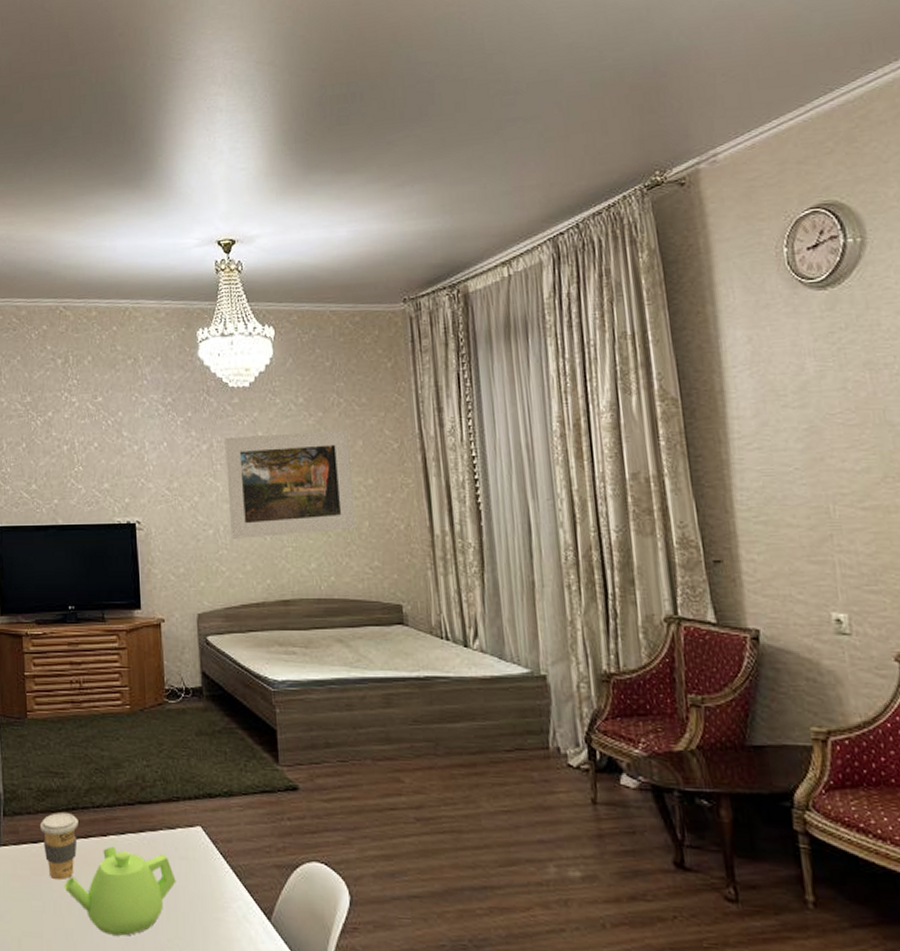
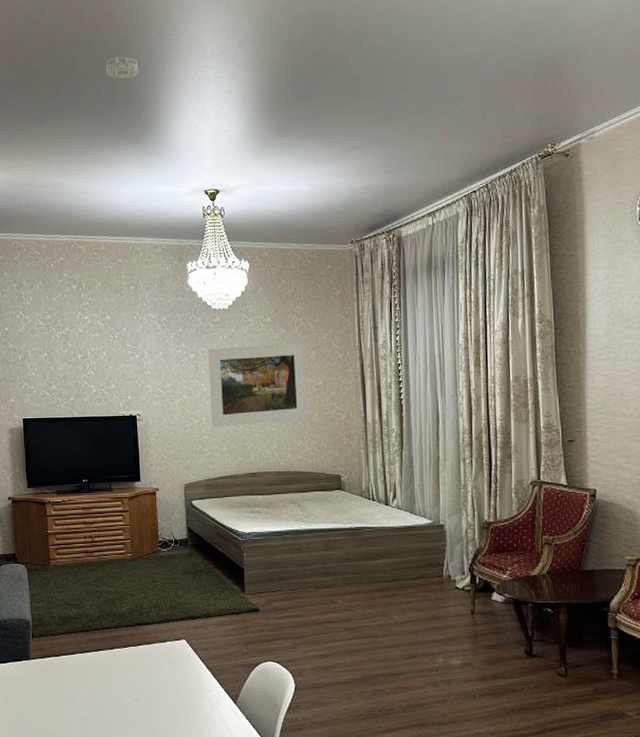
coffee cup: present [40,812,78,881] -> none [61,634,91,683]
teapot: present [64,846,176,936] -> none [80,657,166,719]
smoke detector: none [97,86,137,112] -> present [105,56,139,79]

